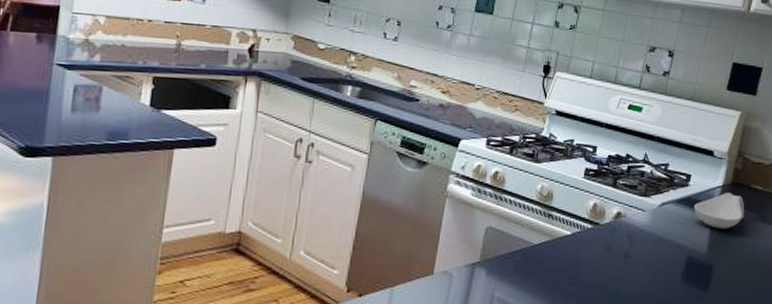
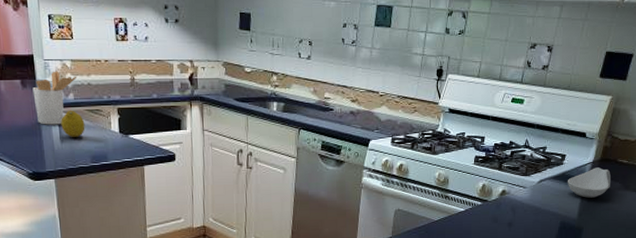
utensil holder: none [47,27,108,91] -> present [32,71,76,125]
fruit: none [76,73,108,107] -> present [61,110,85,137]

